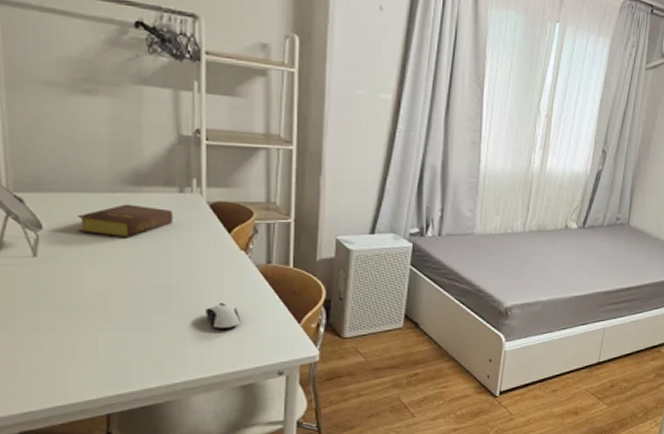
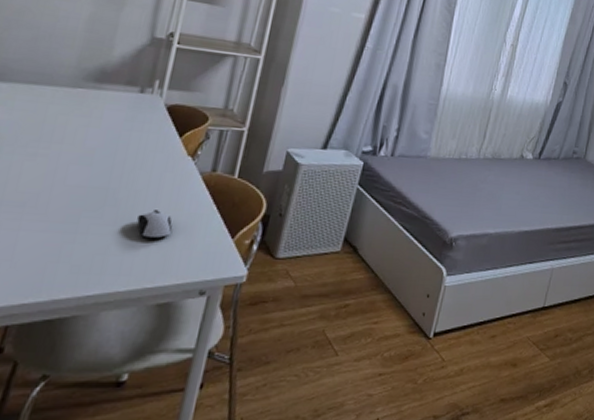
bible: present [76,204,174,238] -> none [28,100,129,135]

